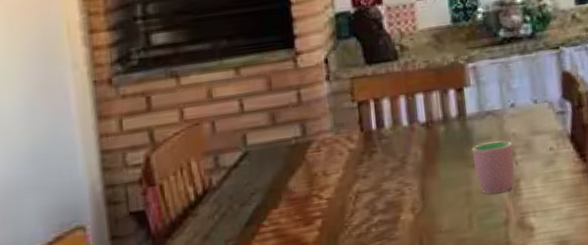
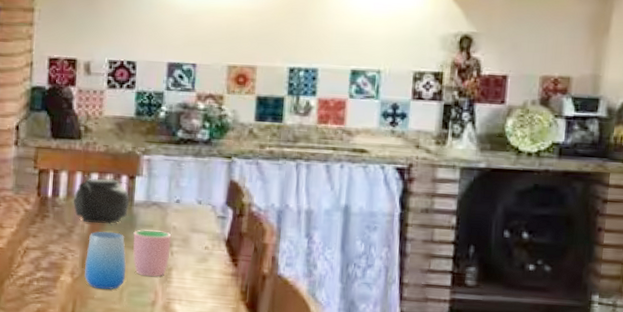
teapot: none [400,94,463,150] -> present [73,178,133,224]
cup: none [425,153,471,220] -> present [84,231,126,290]

